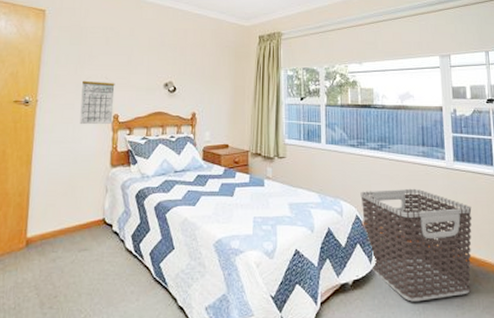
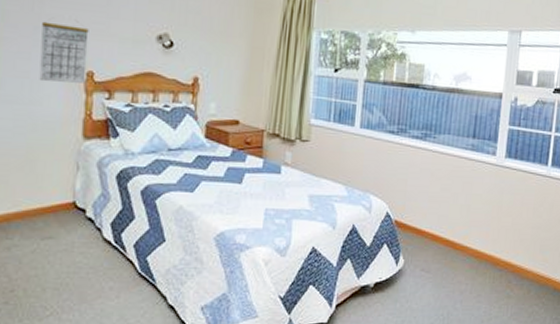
clothes hamper: present [360,188,472,302] -> none [393,185,517,307]

